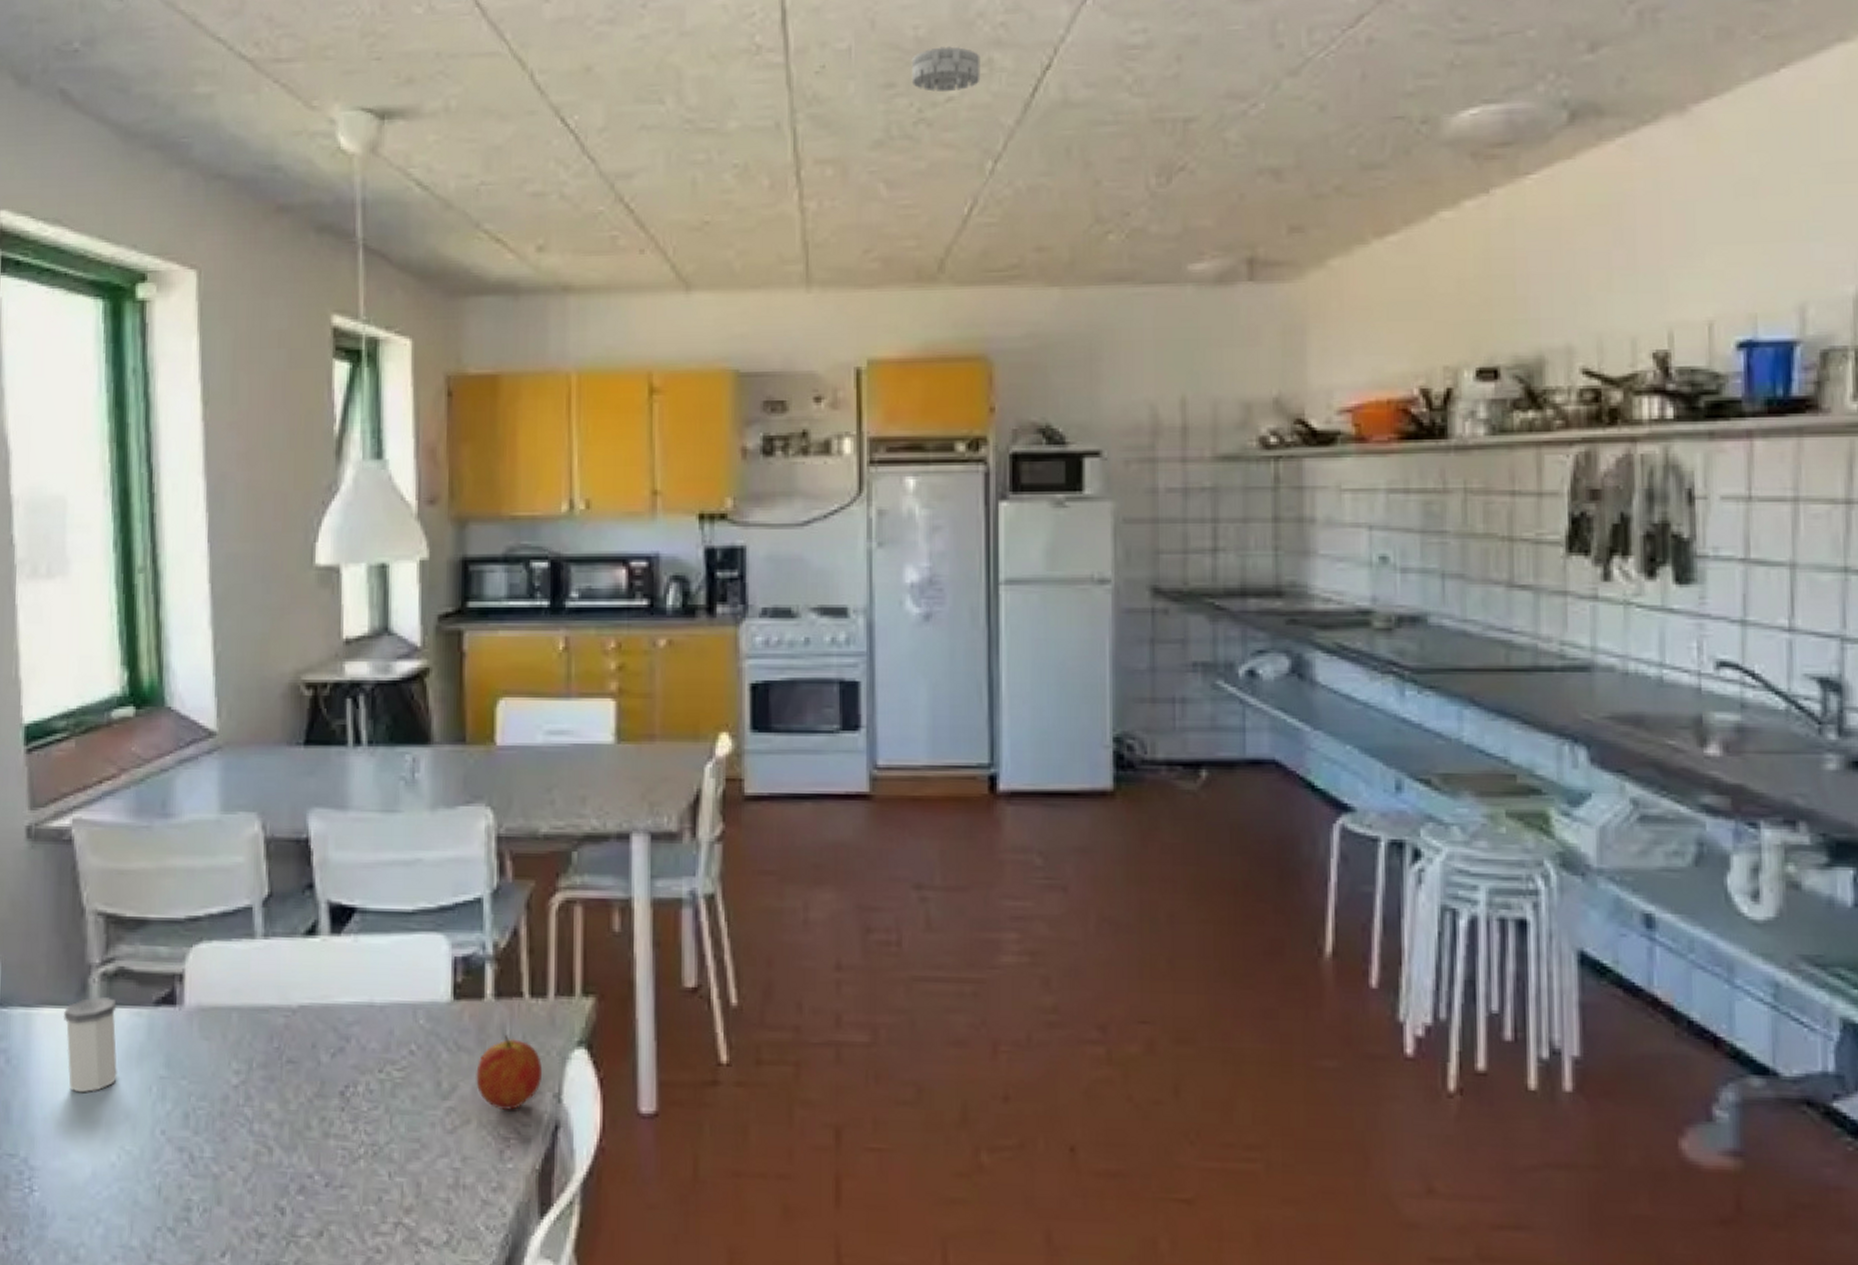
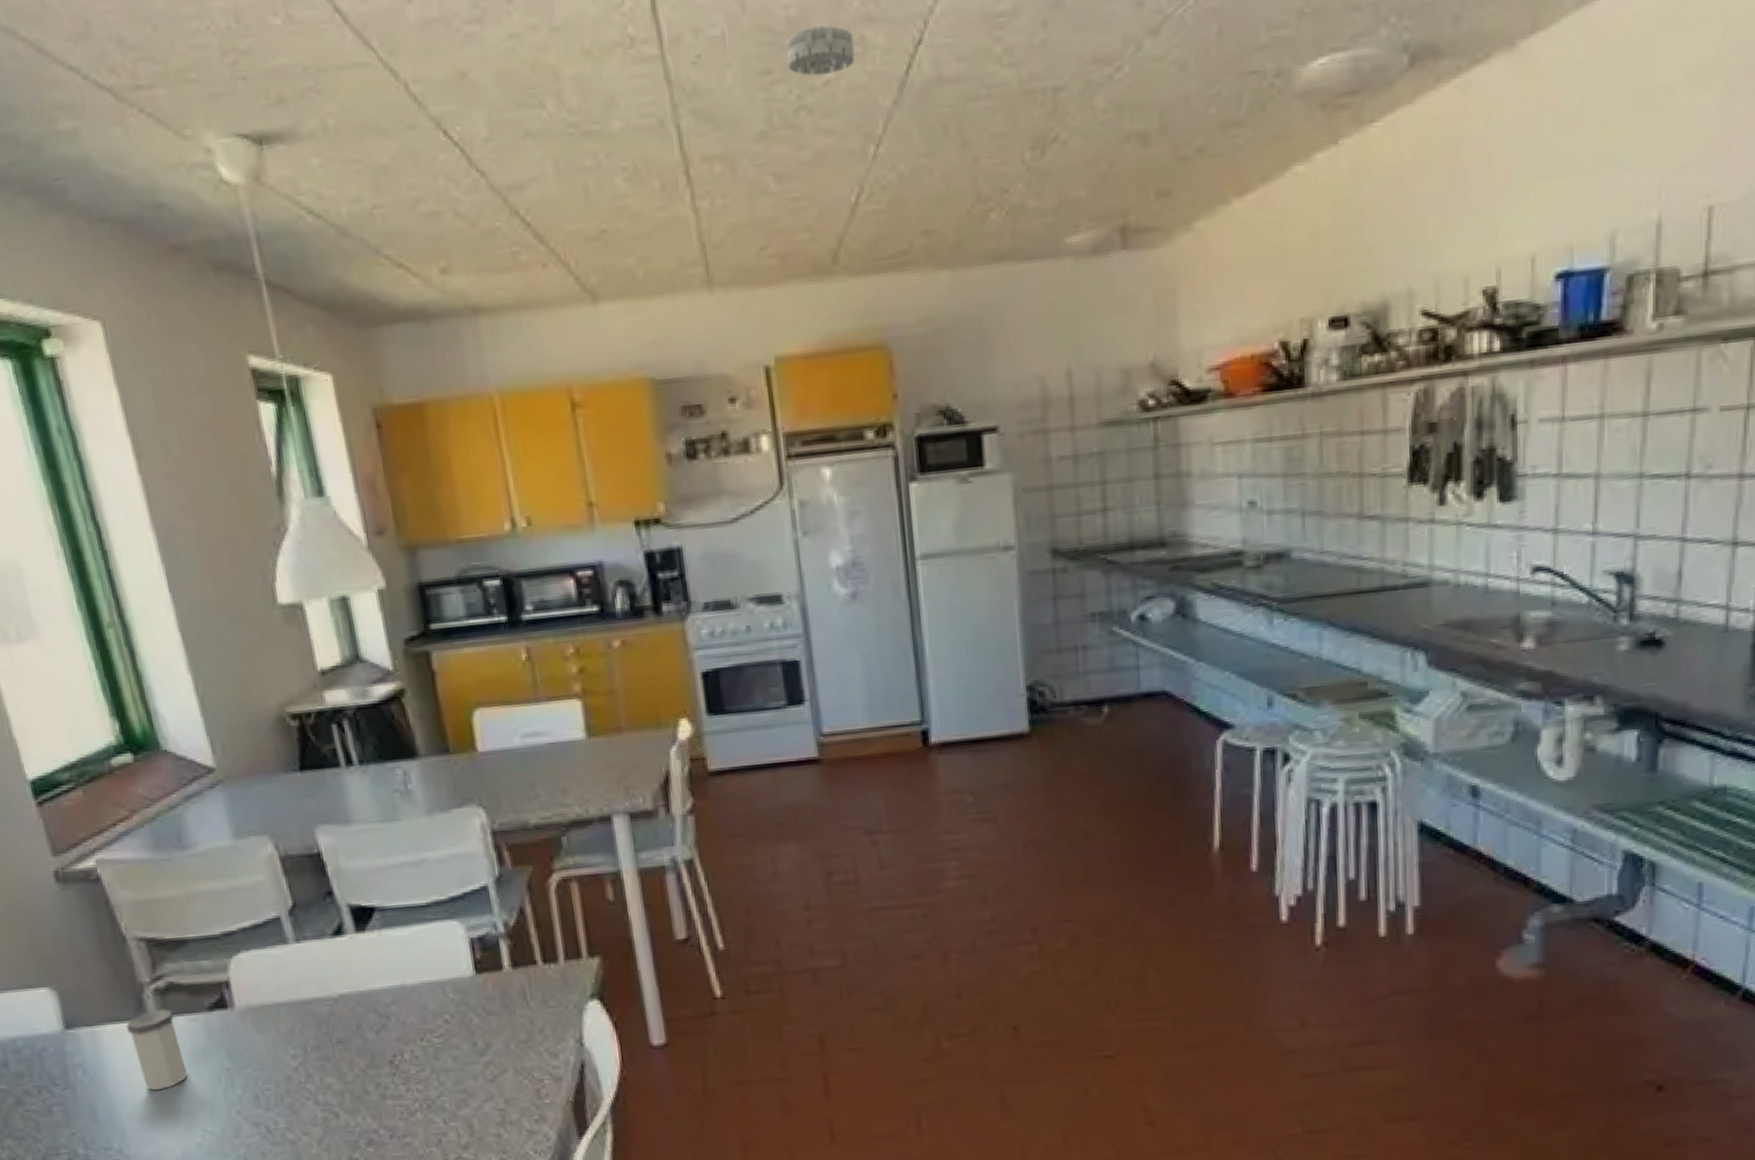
fruit: present [475,1034,543,1111] -> none [505,997,564,1059]

